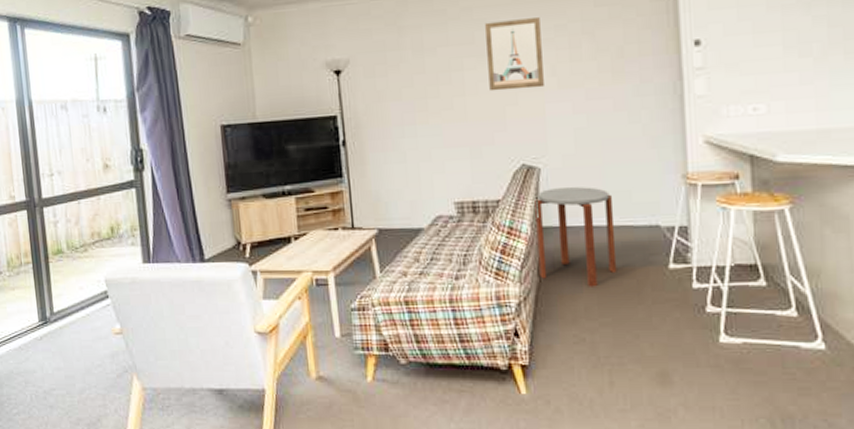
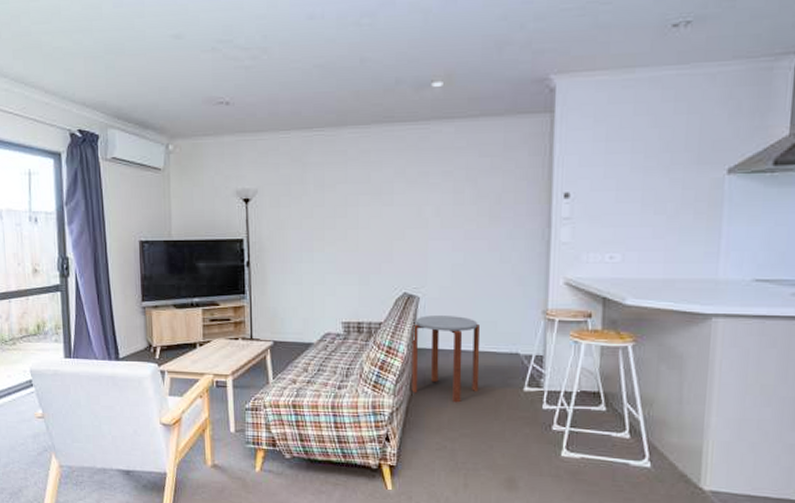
wall art: present [485,18,544,92] -> none [380,163,430,227]

